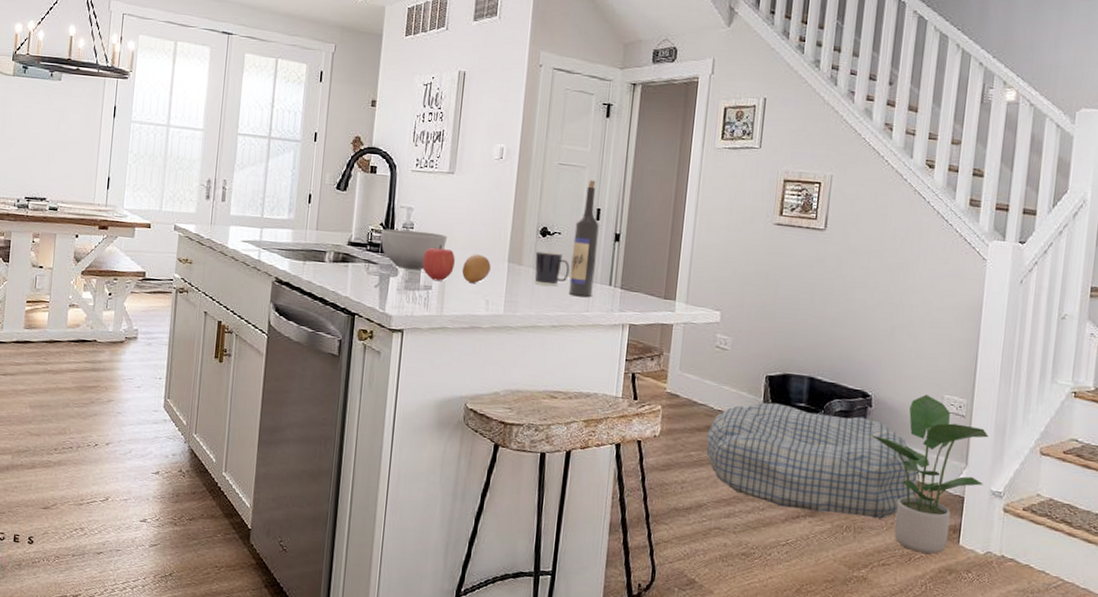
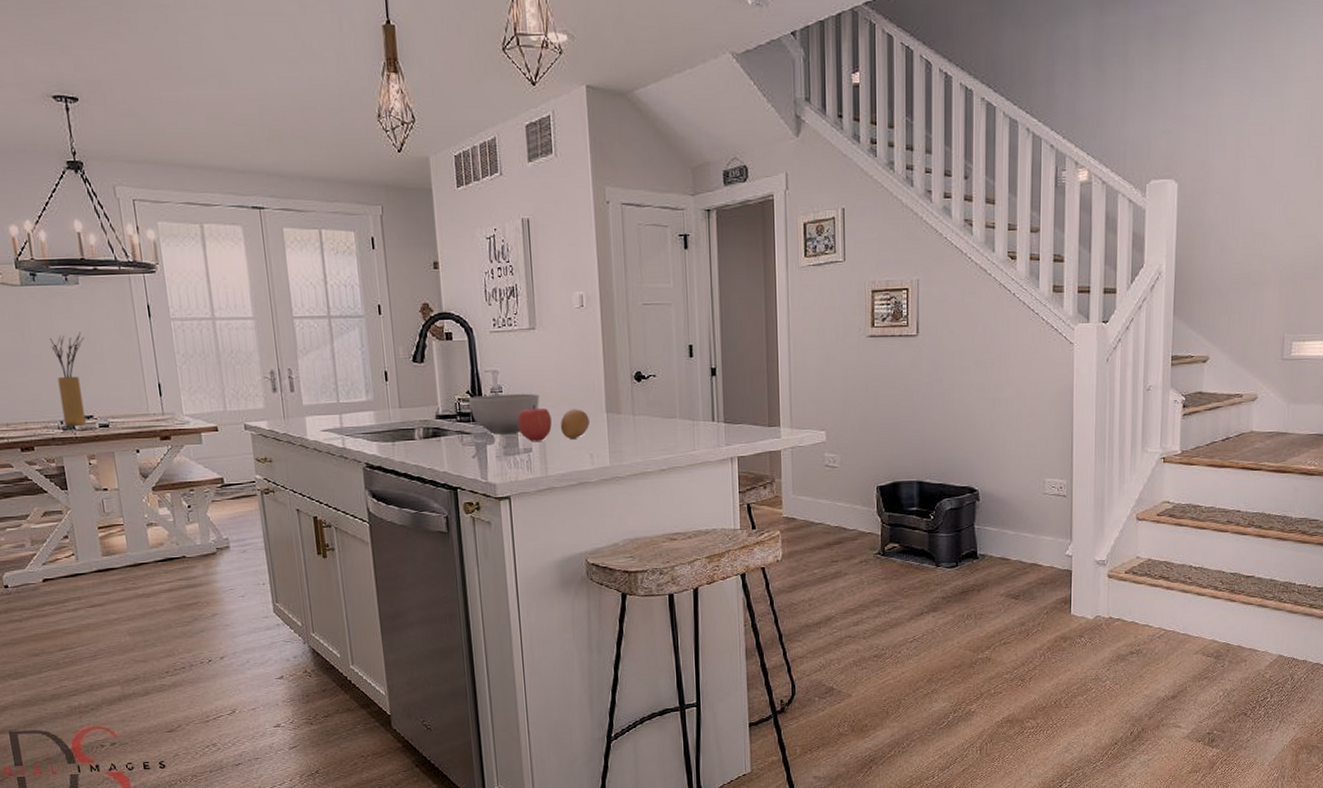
vase: none [20,122,55,207] -> present [50,332,86,427]
mug: present [534,250,570,287] -> none [633,395,670,432]
wine bottle: present [568,180,599,298] -> none [669,316,697,437]
dog bed: present [706,402,918,519] -> none [827,511,1028,607]
potted plant: present [871,394,988,554] -> none [981,481,1089,627]

